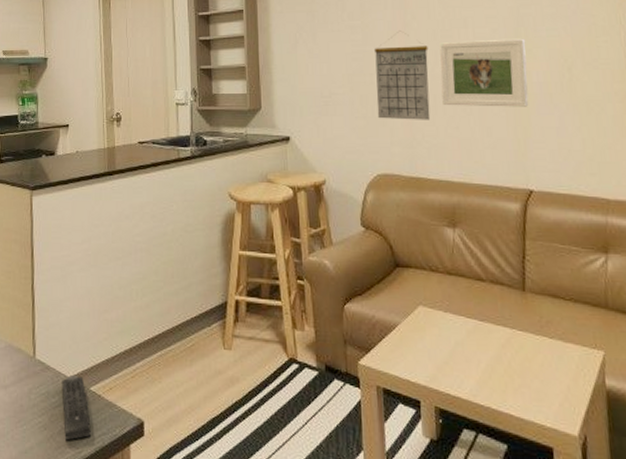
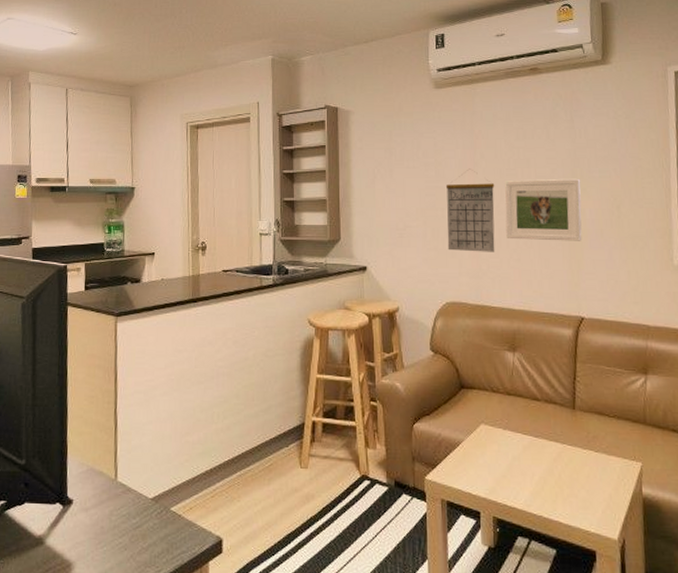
remote control: present [61,374,92,441] -> none [142,495,172,560]

